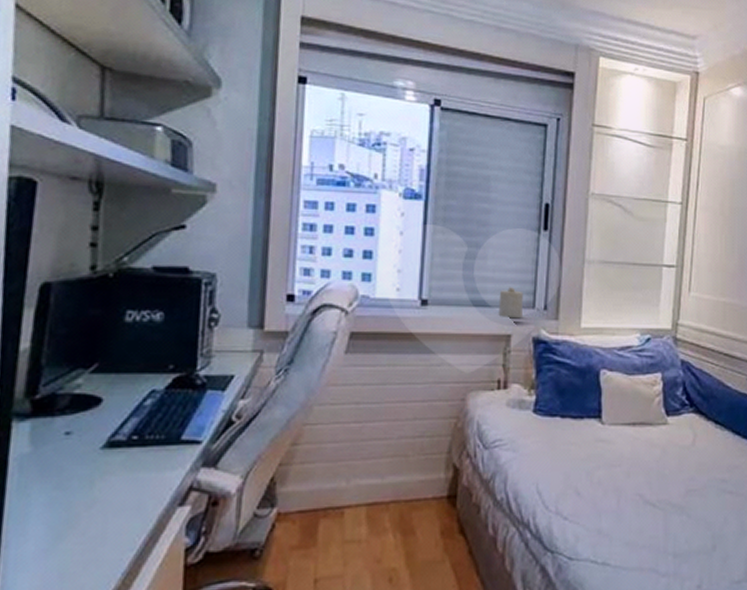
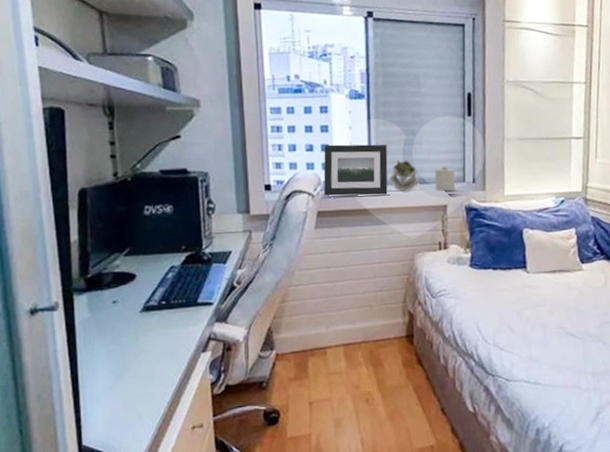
picture frame: none [361,251,444,317] -> present [323,144,388,196]
succulent plant: none [442,277,480,316] -> present [388,160,420,193]

